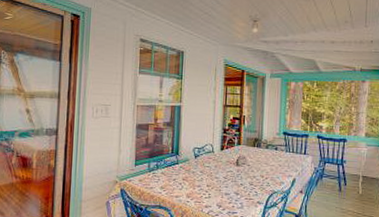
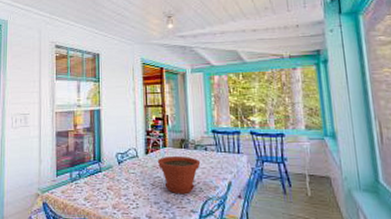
plant pot: none [231,153,270,188] -> present [157,155,201,195]

